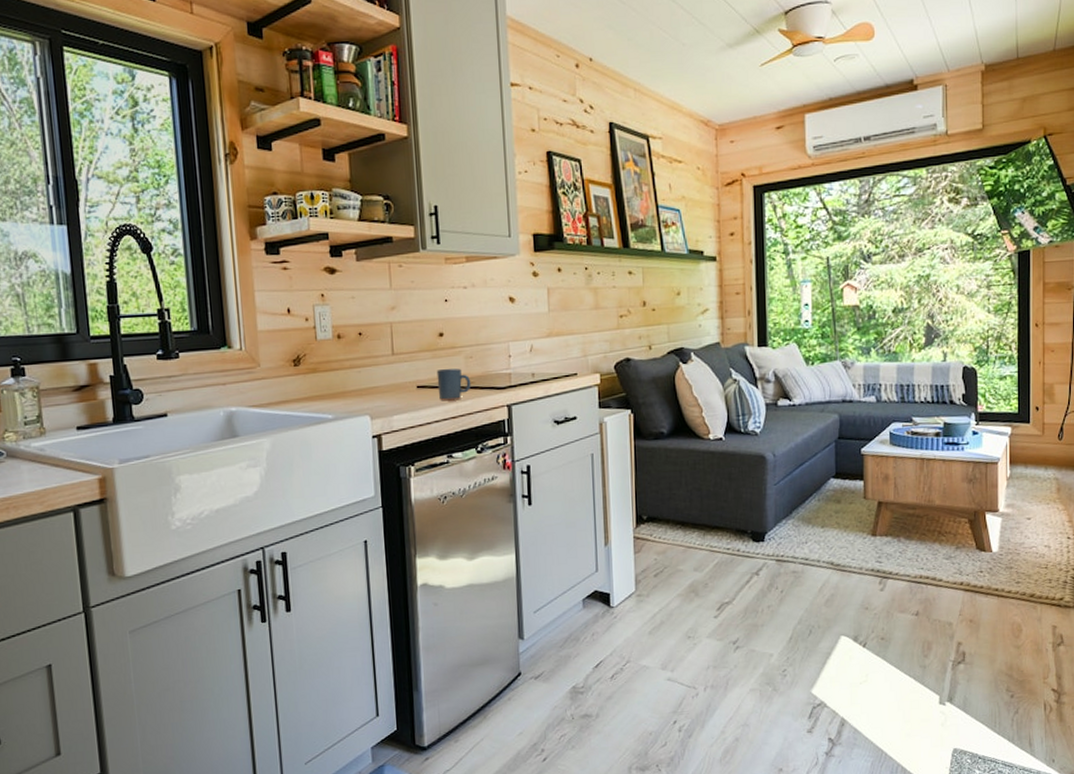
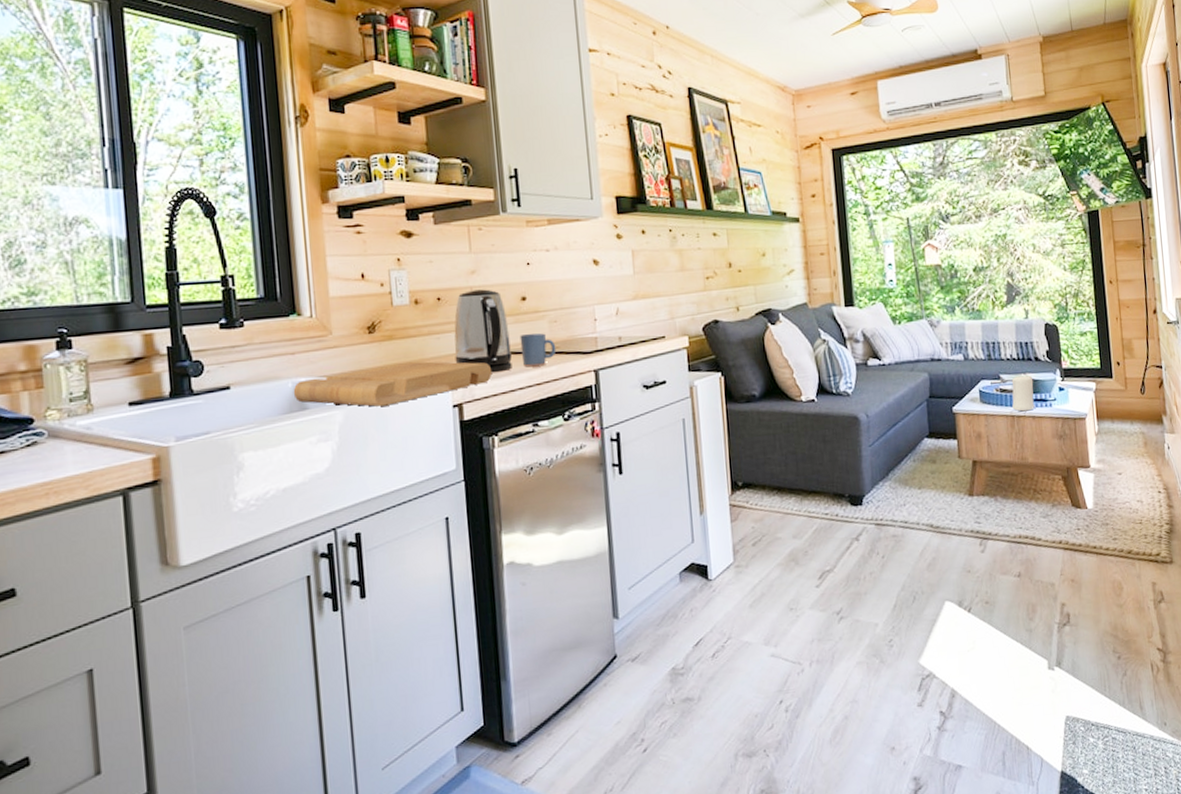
cutting board: none [224,393,409,436] -> present [293,361,492,407]
kettle: none [374,325,429,406] -> present [454,289,512,373]
candle: none [923,418,947,455] -> present [1011,375,1035,412]

